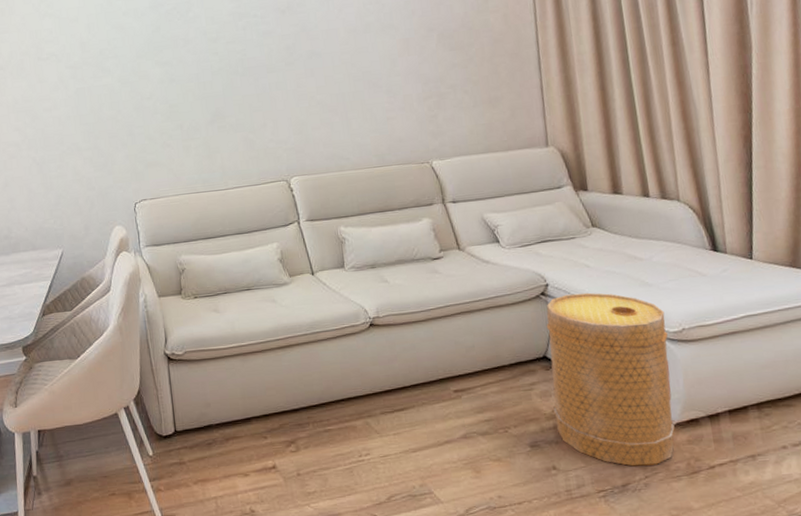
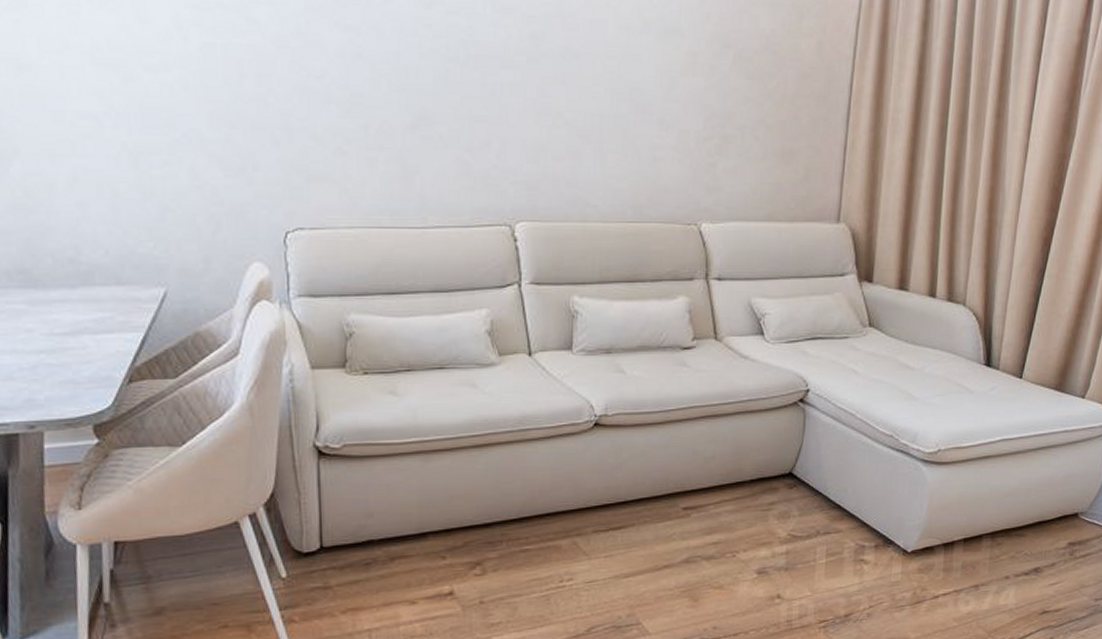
basket: present [546,292,675,467] -> none [789,402,924,596]

